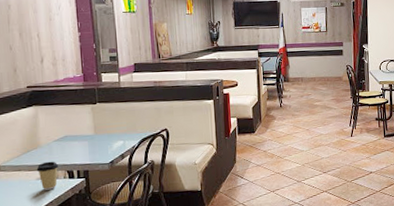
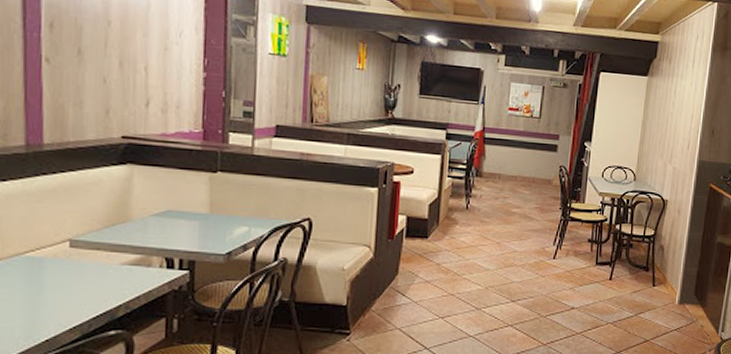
coffee cup: present [36,161,59,190] -> none [122,242,155,281]

